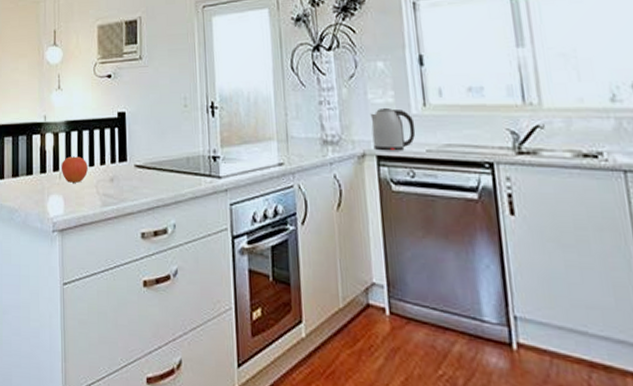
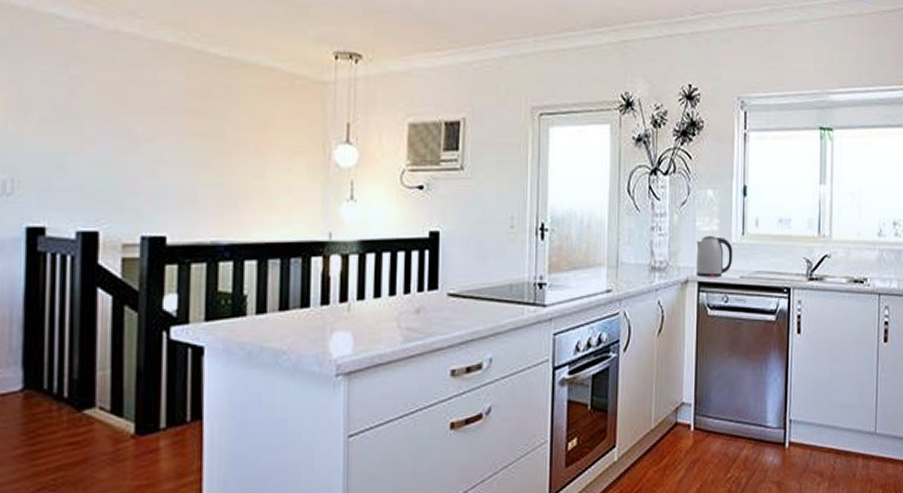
fruit: present [60,155,88,183] -> none [350,282,387,316]

